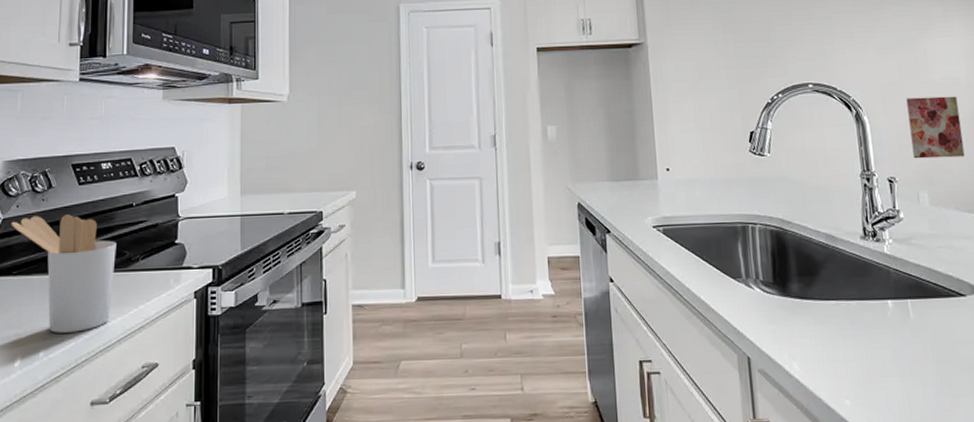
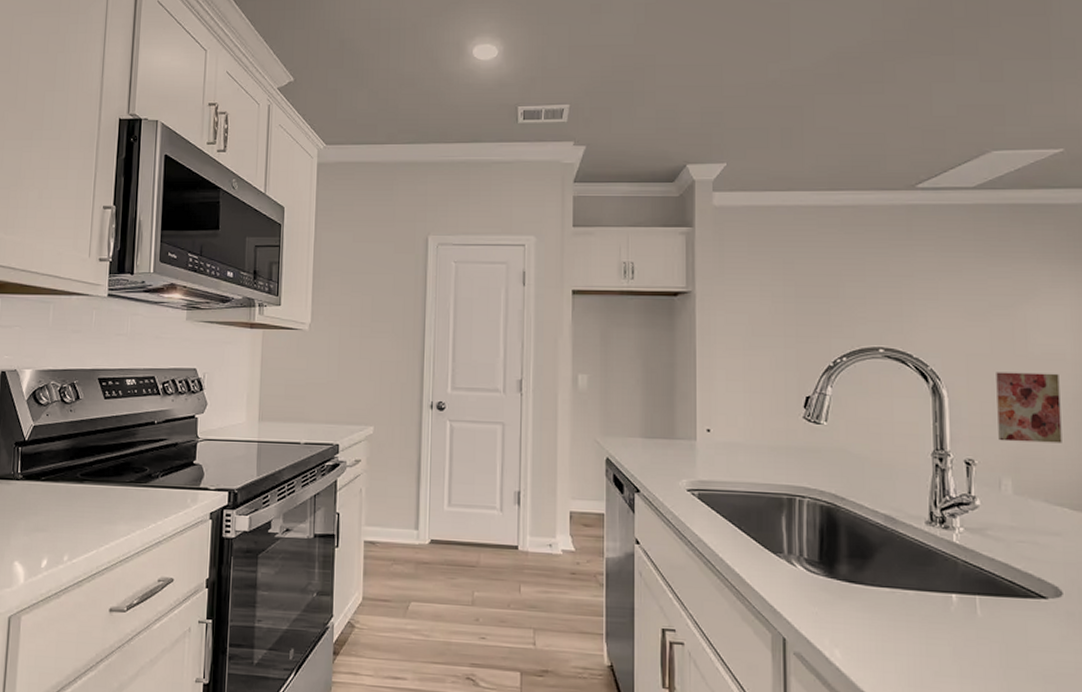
utensil holder: present [10,214,116,333] -> none [40,425,138,541]

